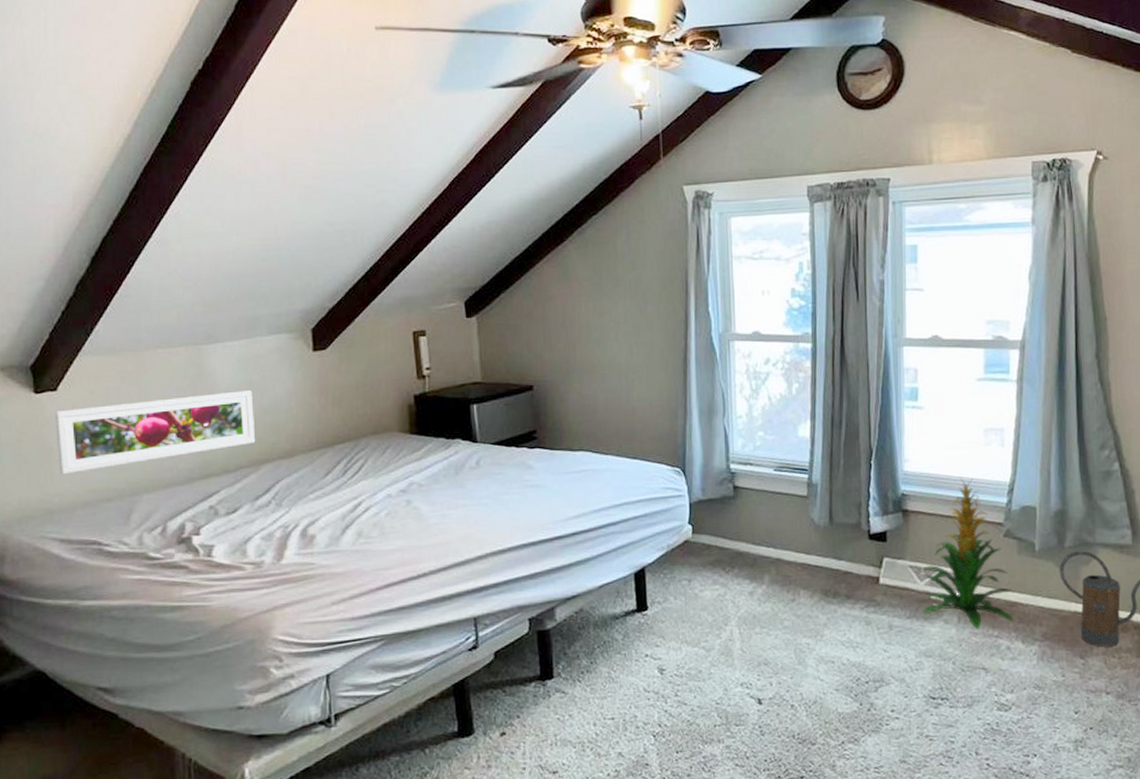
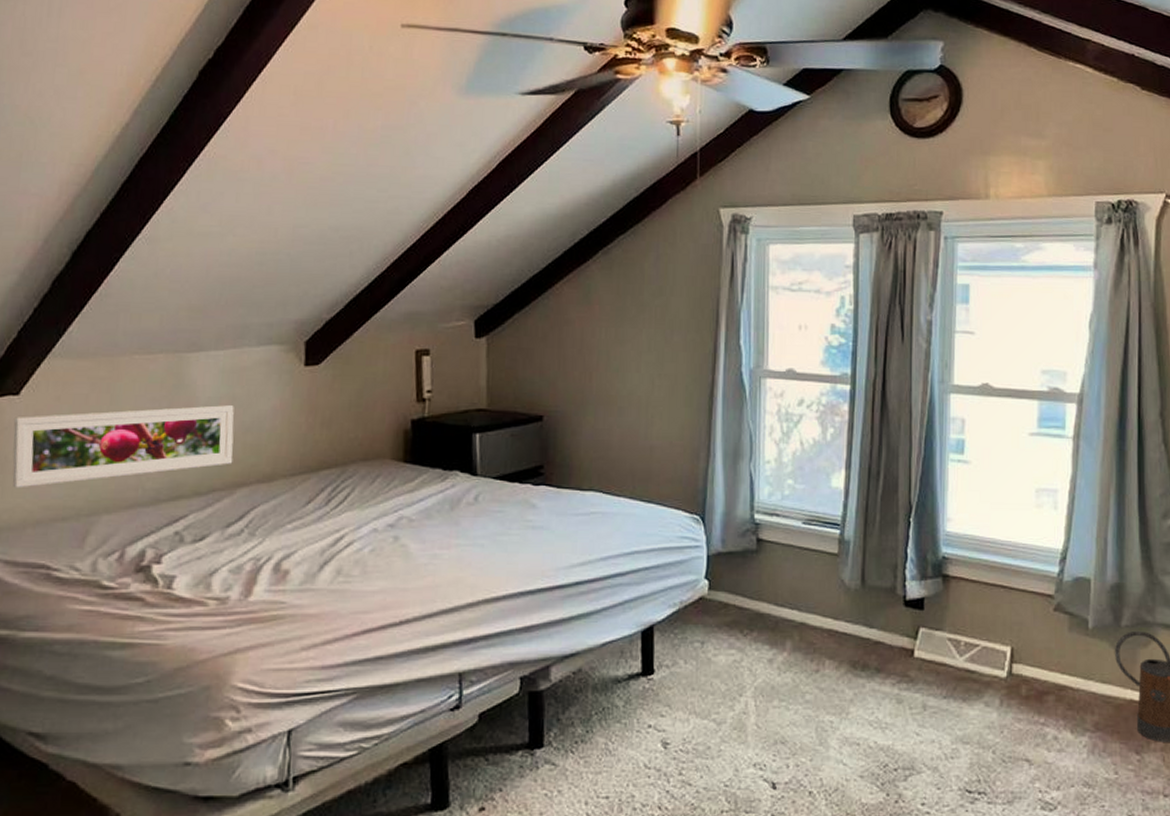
indoor plant: present [919,478,1015,629] -> none [959,542,1063,714]

